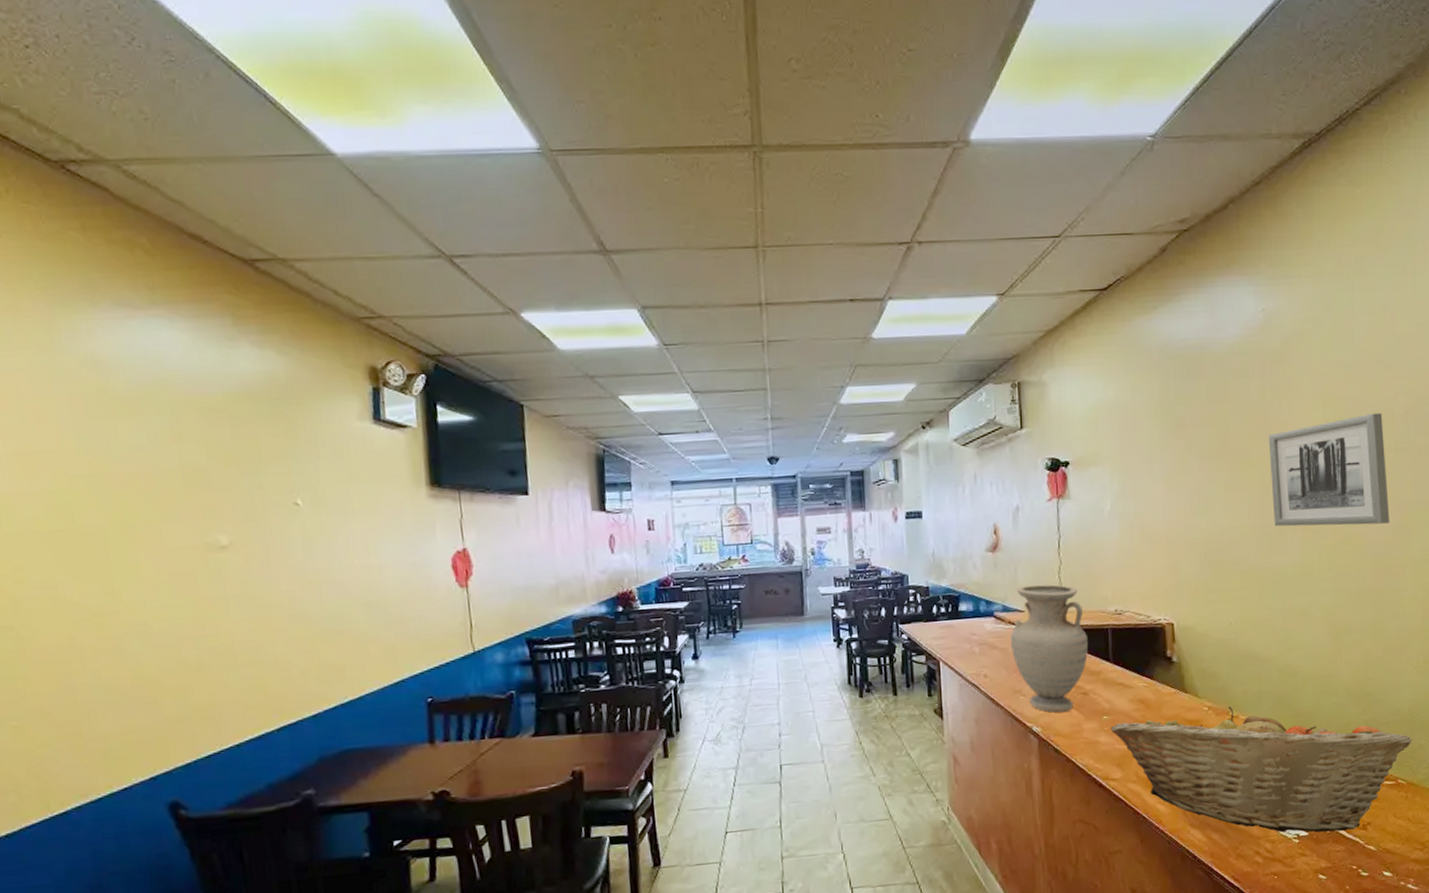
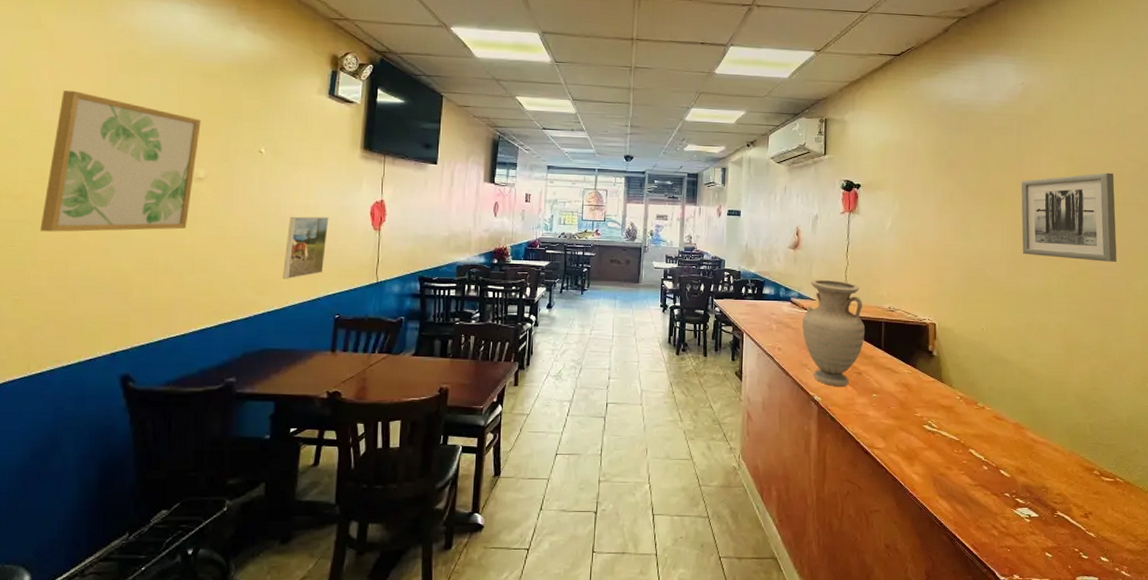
wall art: none [18,451,218,638] -> present [40,91,201,232]
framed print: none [348,578,404,662] -> present [283,216,329,279]
fruit basket: present [1111,706,1412,833] -> none [879,398,1130,516]

